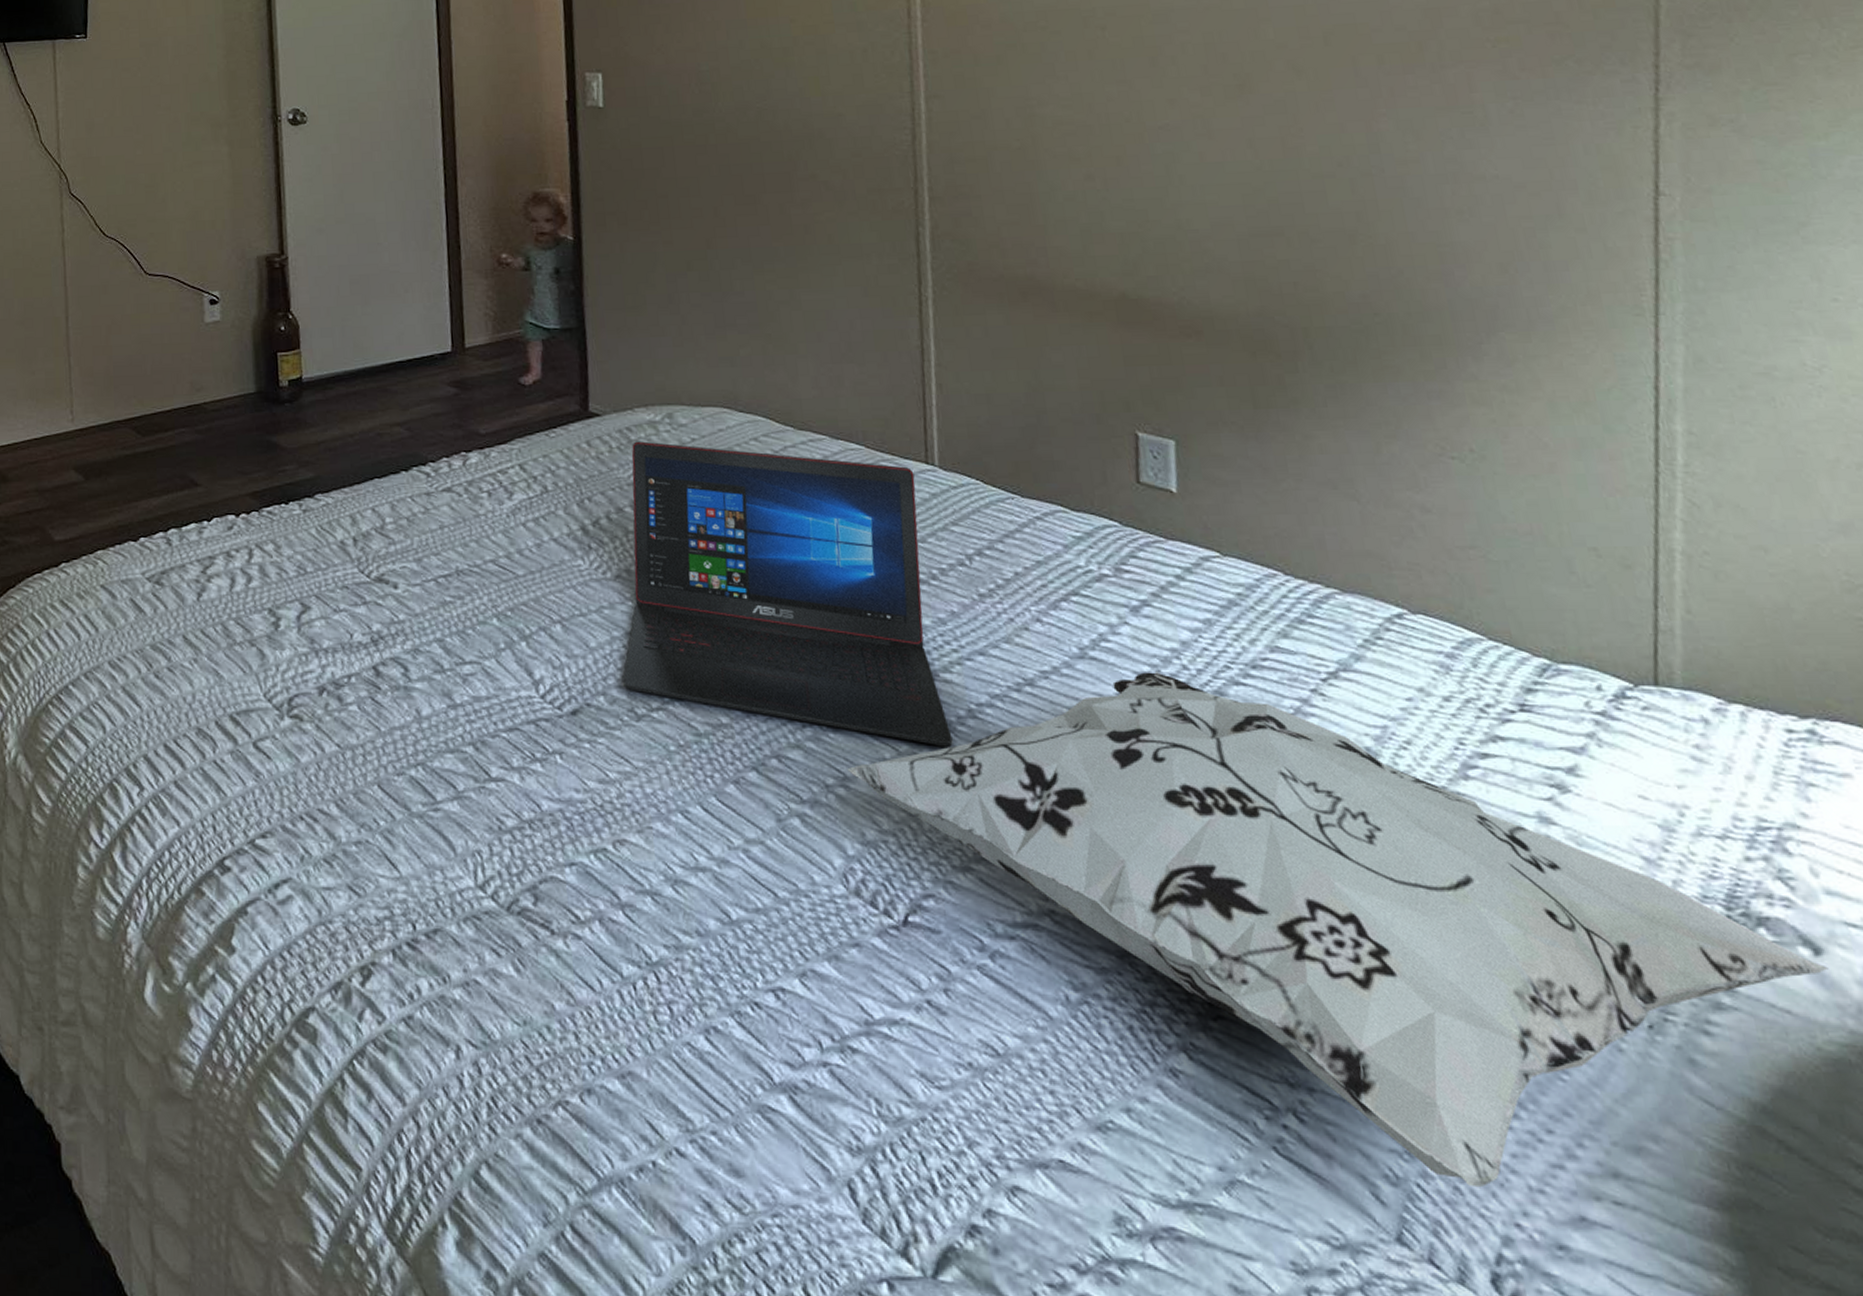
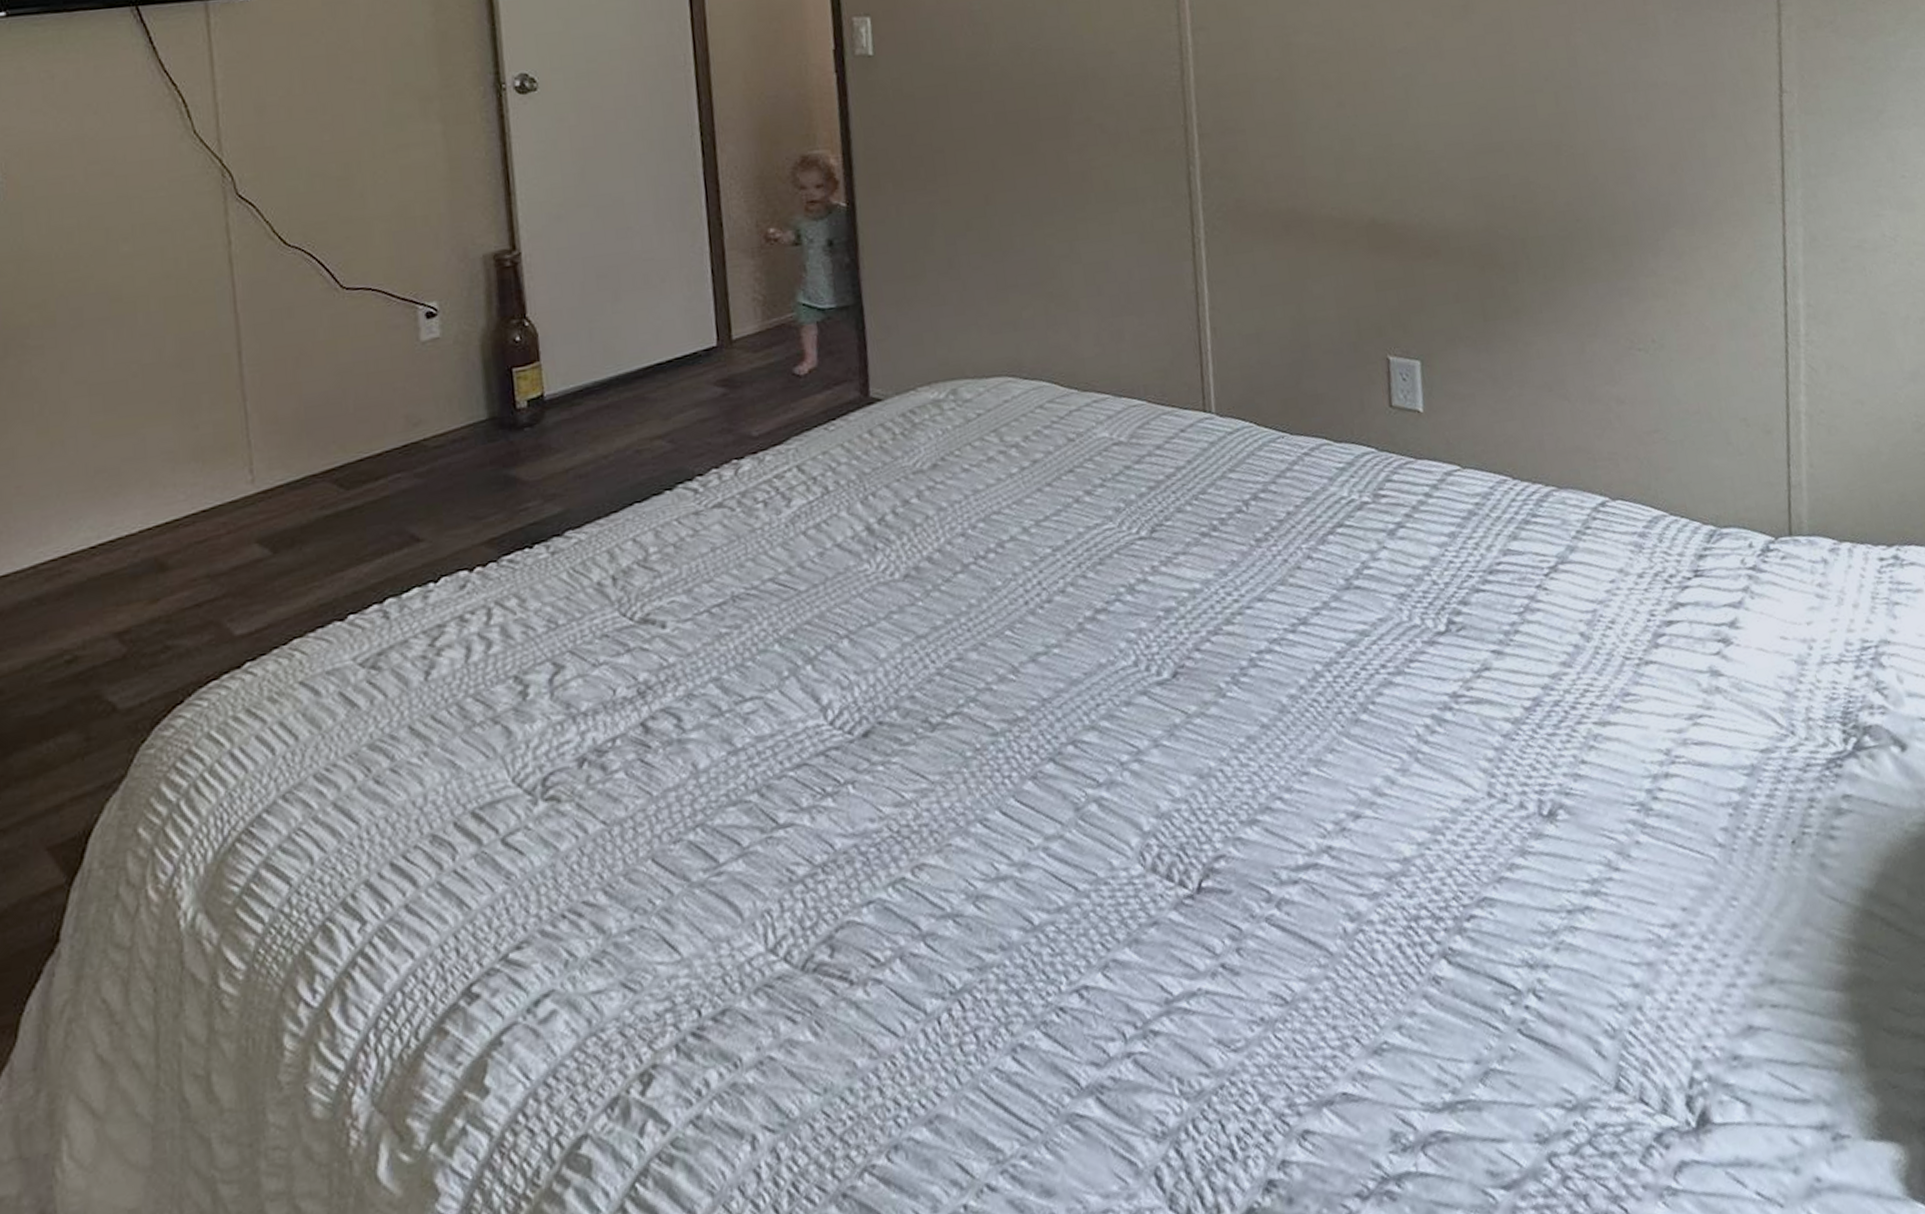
laptop: present [622,441,953,747] -> none [914,417,1237,702]
decorative pillow: present [847,672,1829,1188] -> none [1140,591,1911,1023]

